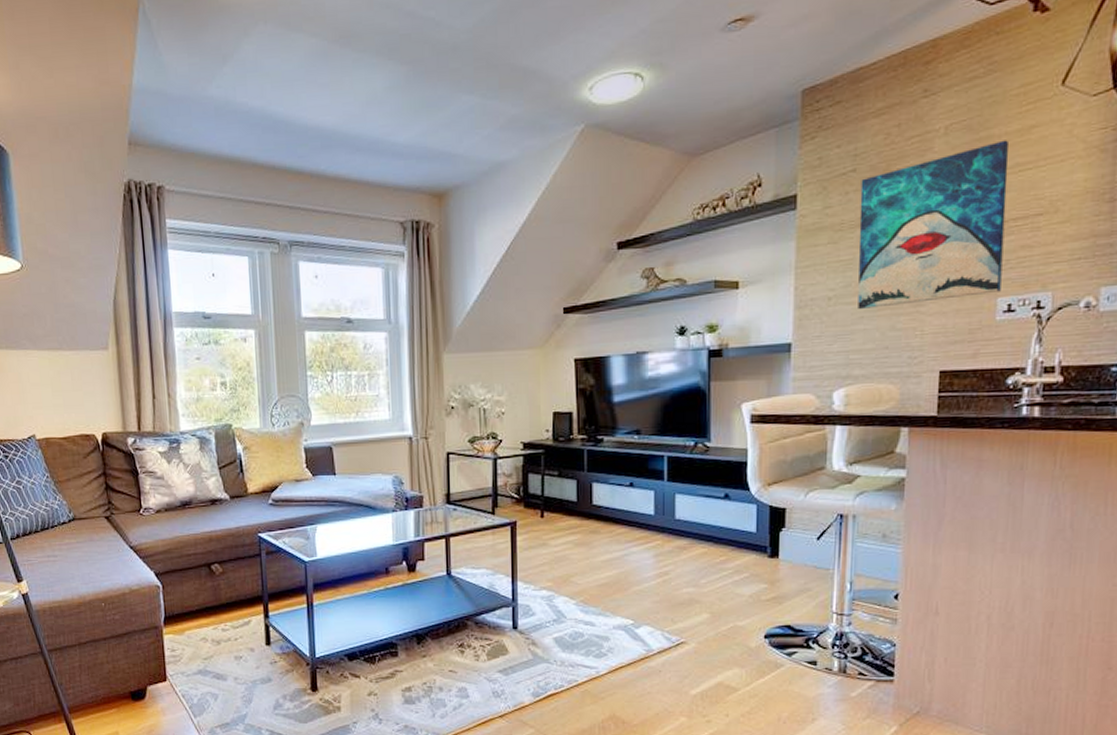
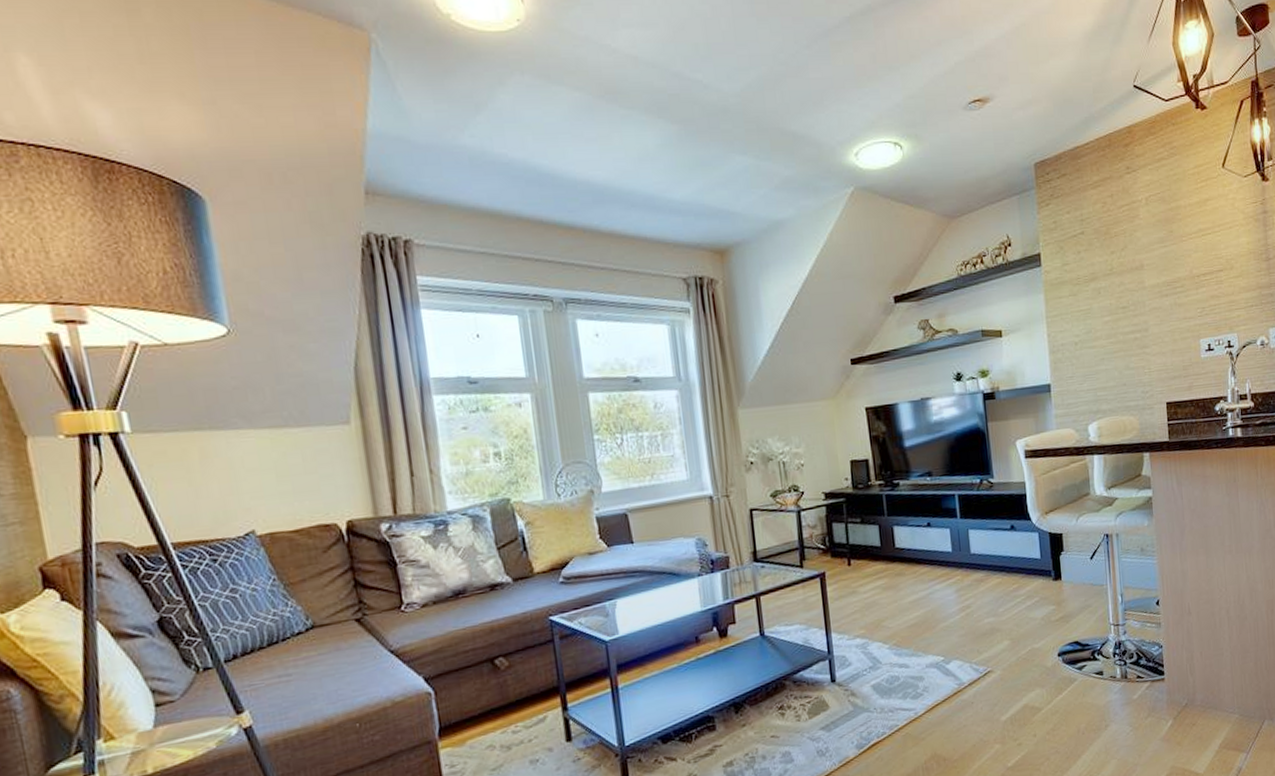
wall art: present [858,140,1009,309] -> none [1088,210,1202,352]

